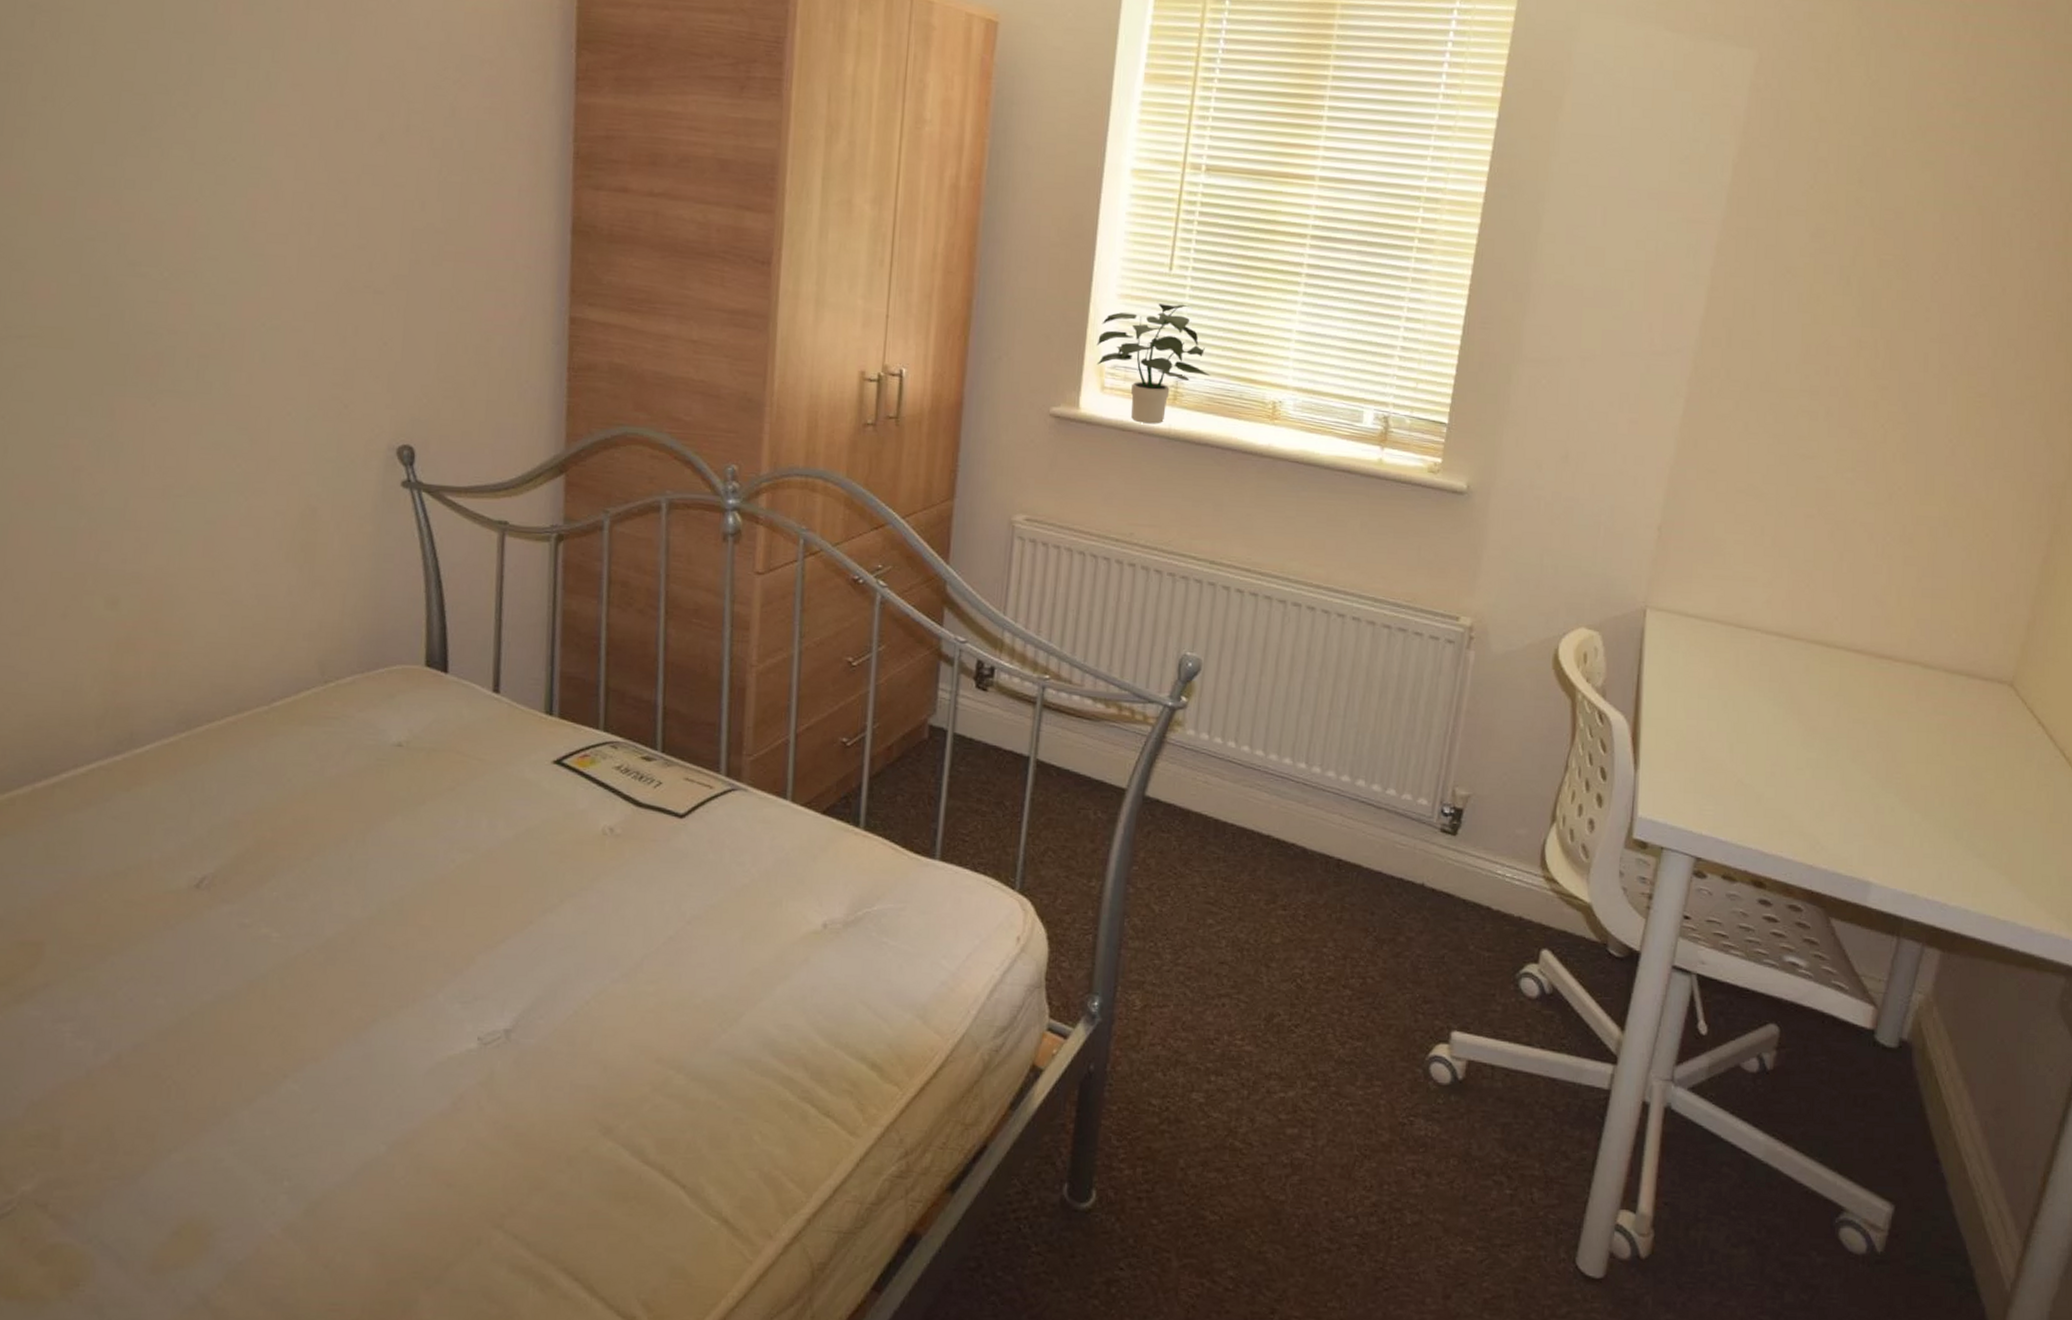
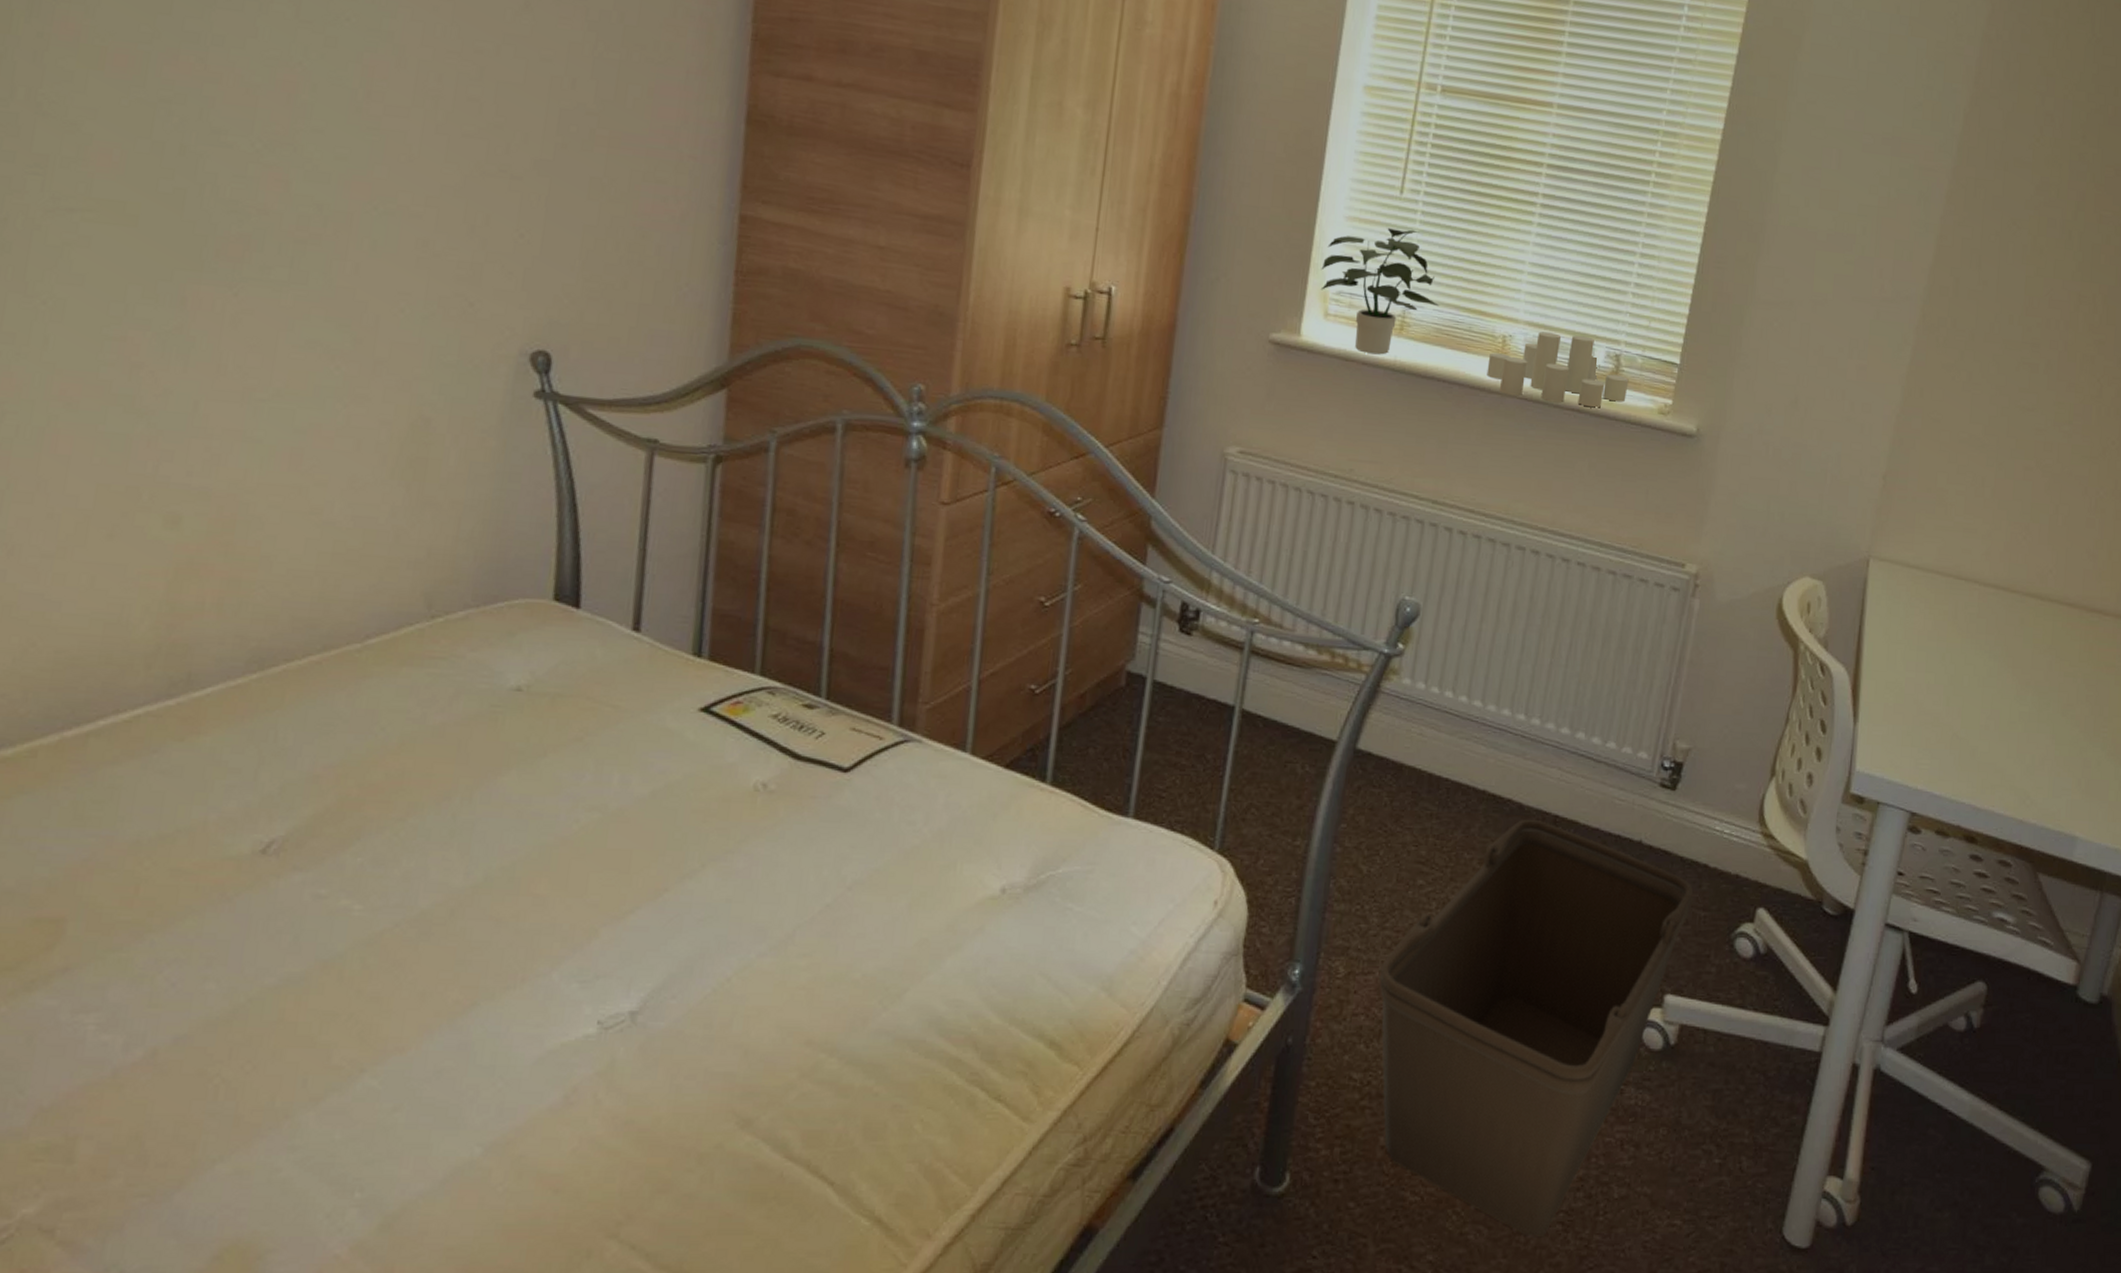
bicycle basket: none [1174,862,1477,1257] -> present [1379,819,1694,1236]
candle: none [1258,397,1398,469] -> present [1486,331,1629,408]

